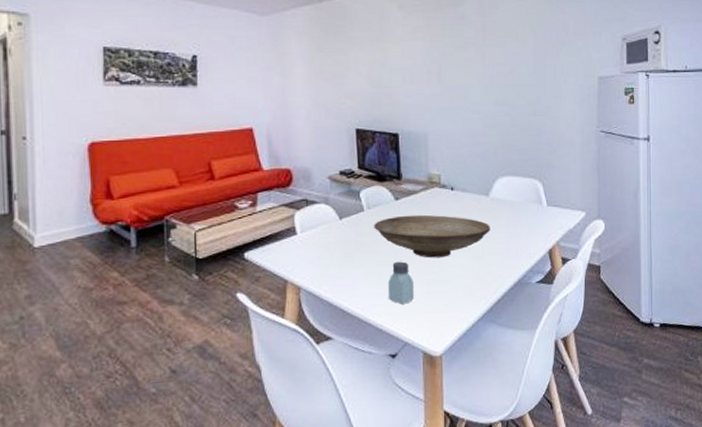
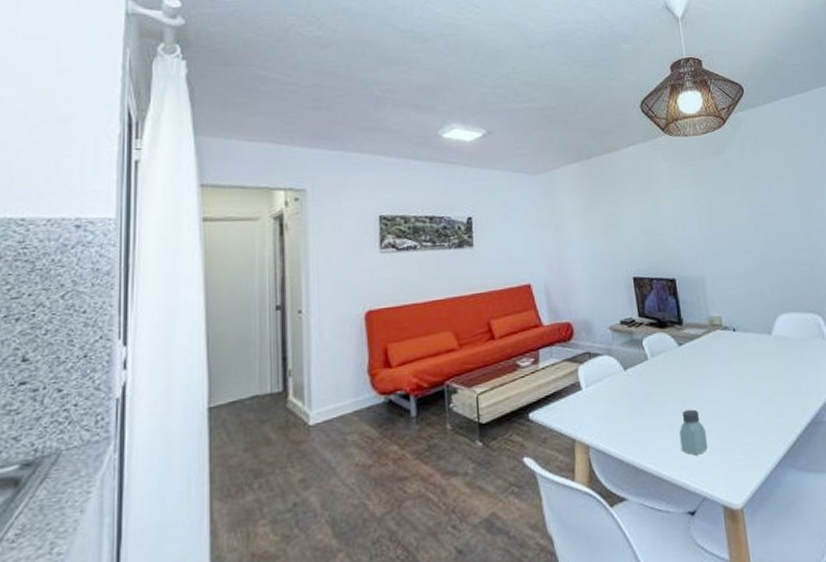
decorative bowl: present [374,214,490,258] -> none [659,358,777,404]

